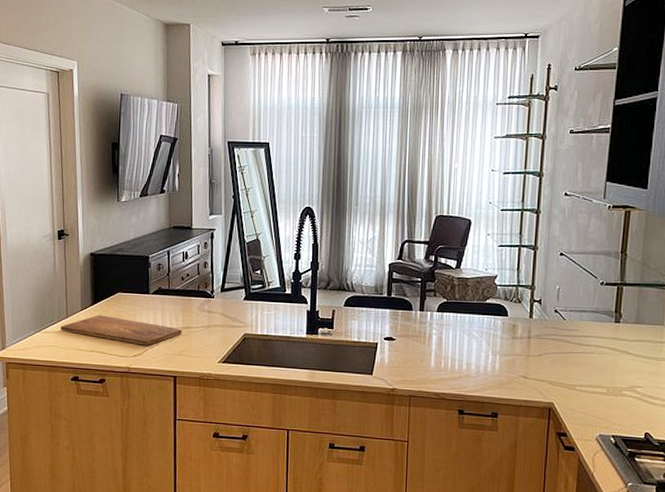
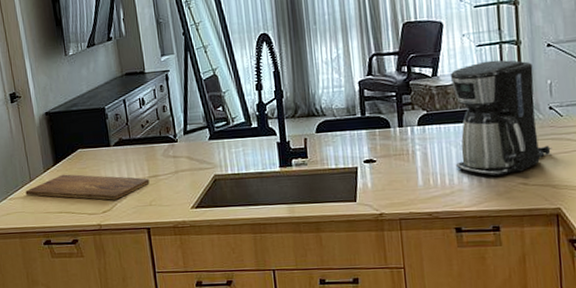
coffee maker: none [466,260,553,367] -> present [449,60,552,177]

